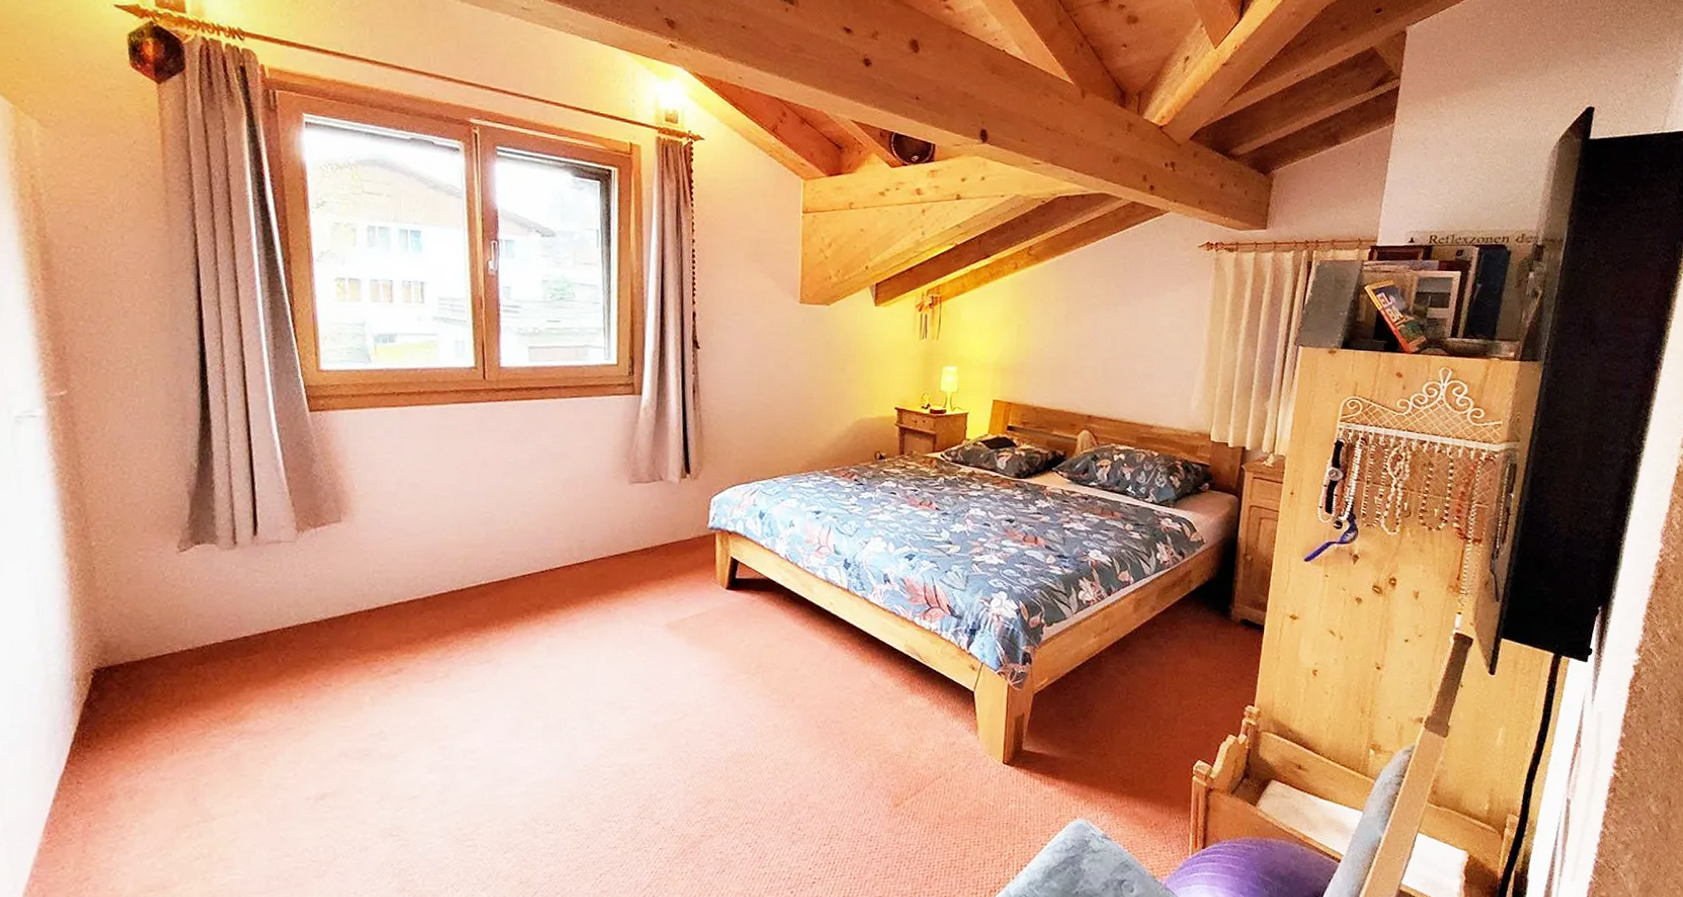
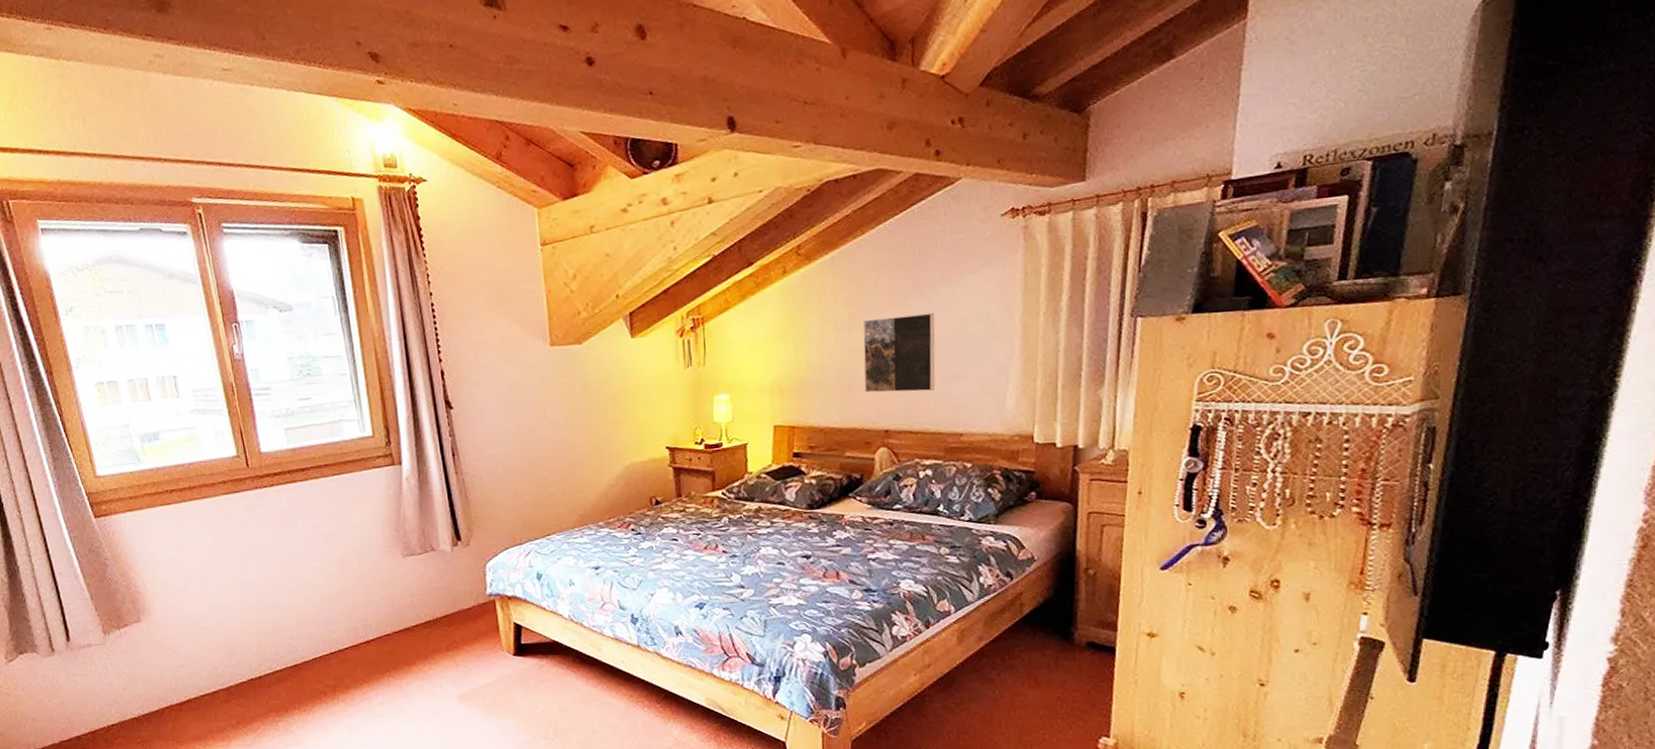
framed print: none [1074,318,1139,387] -> present [863,312,936,393]

